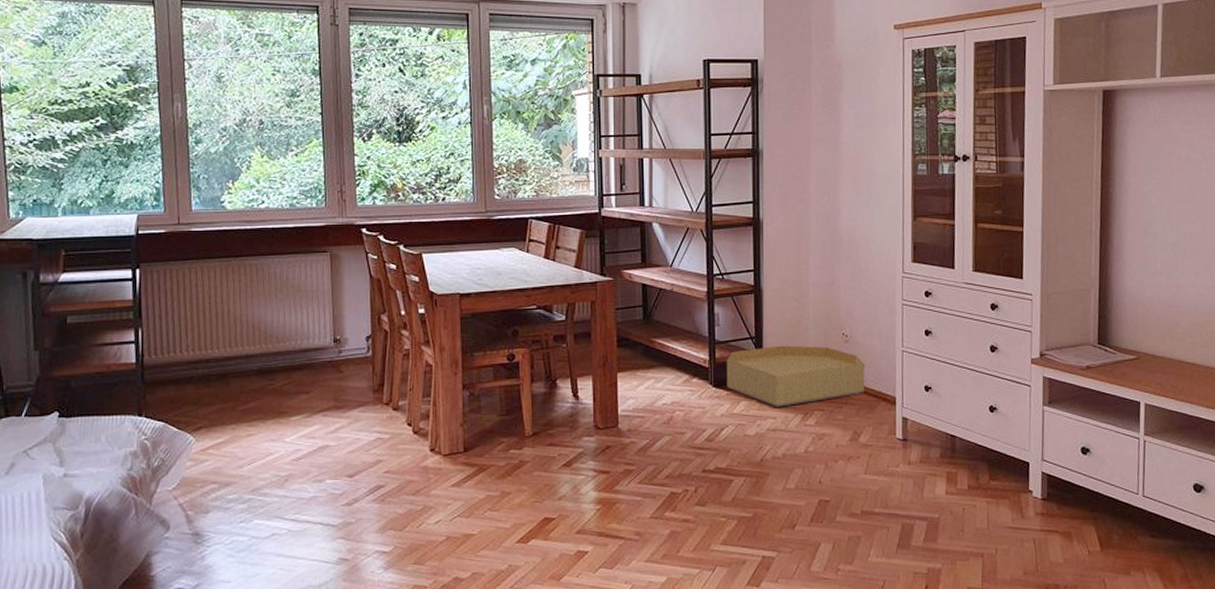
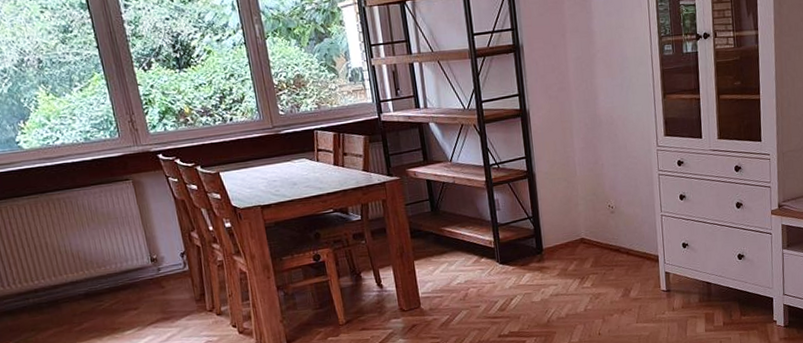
basket: present [726,345,866,407] -> none [509,219,632,276]

